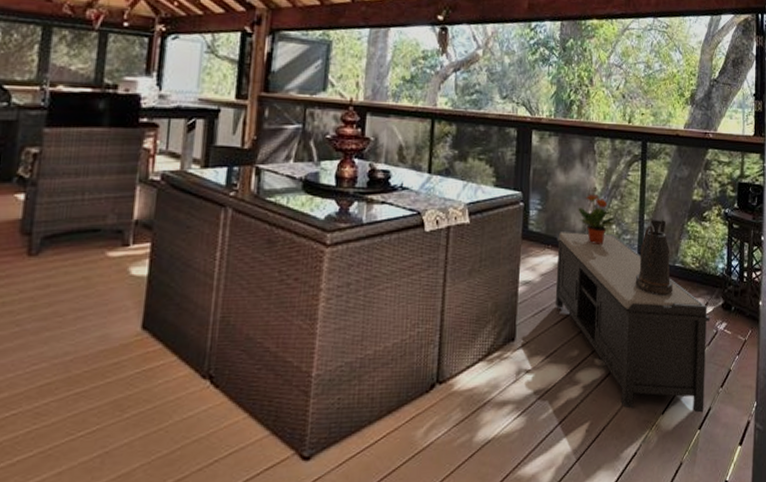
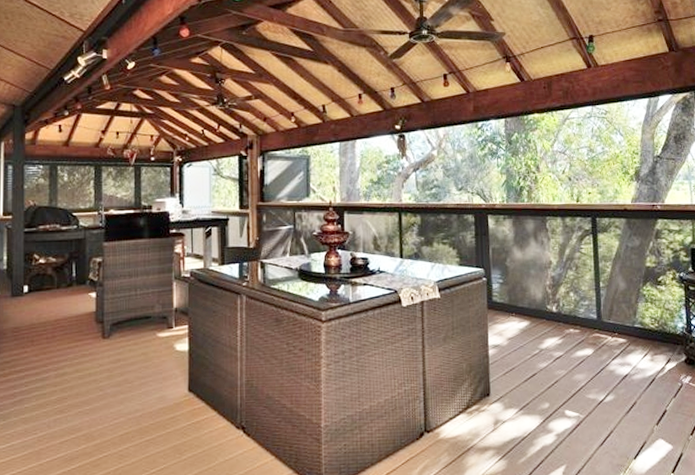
bench: present [555,232,710,413] -> none [519,300,676,458]
potted plant: present [578,194,618,244] -> none [536,267,575,311]
watering can: present [635,220,674,294] -> none [596,286,635,353]

